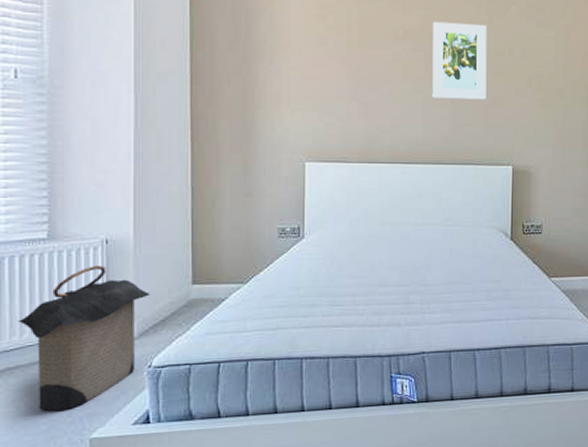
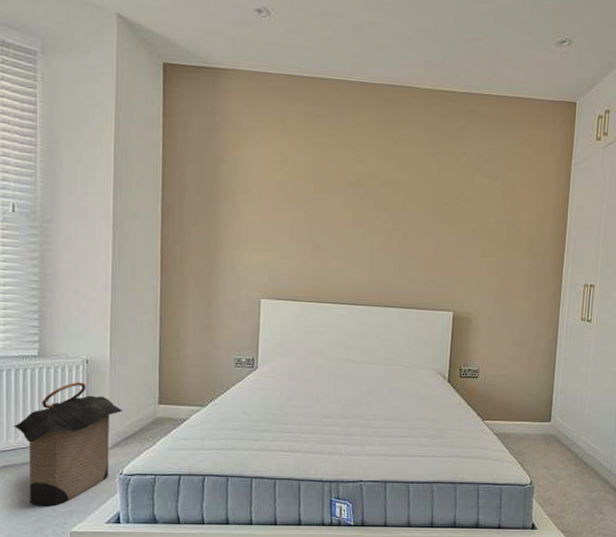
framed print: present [432,21,487,100] -> none [380,169,436,247]

